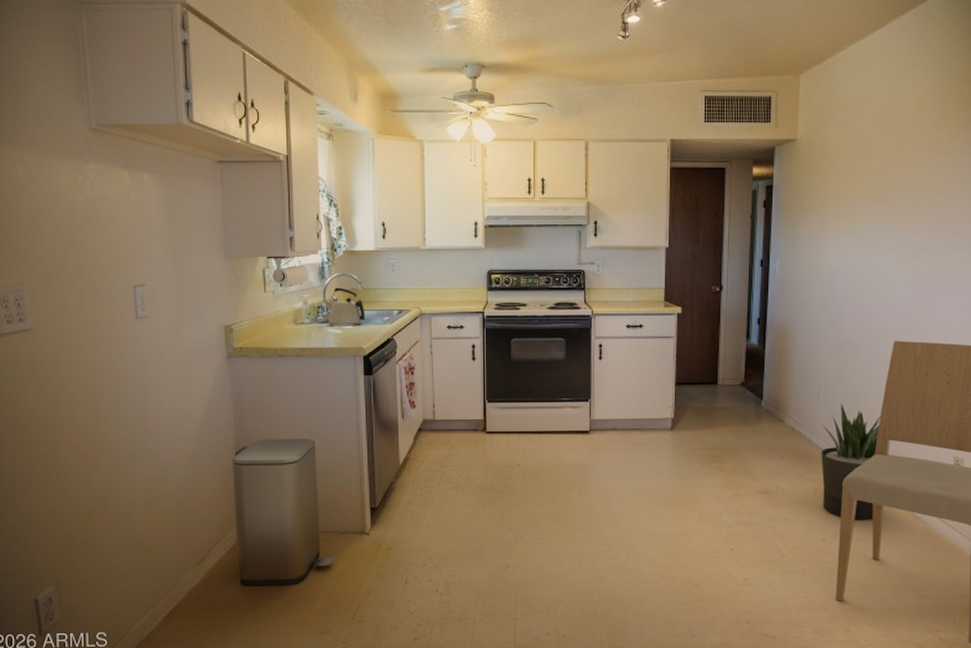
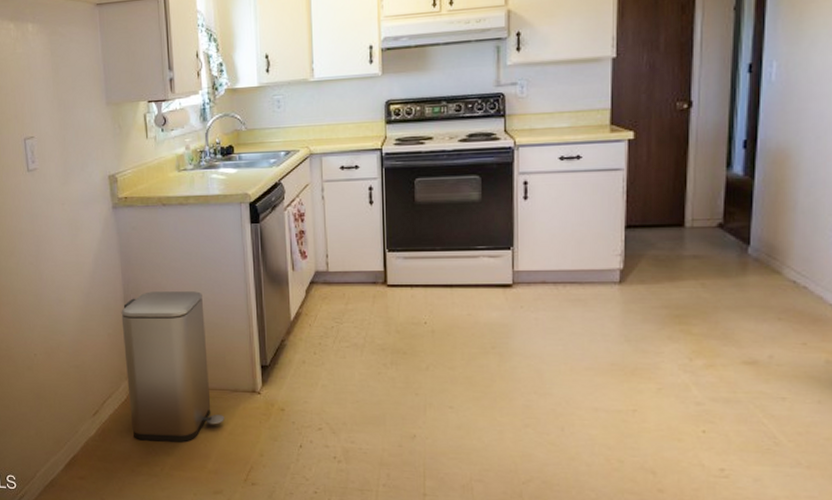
kettle: present [322,287,366,328] -> none [205,129,251,173]

